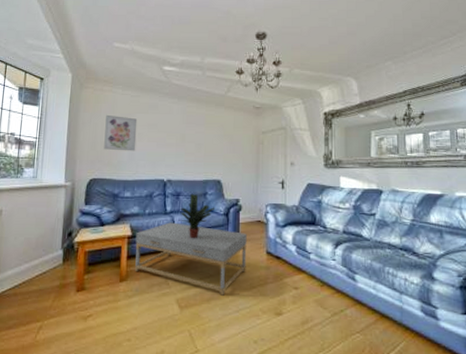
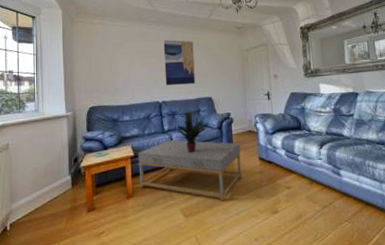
wall art: present [104,114,138,151] -> none [99,46,130,79]
wall art: none [172,115,206,164] -> present [163,40,196,86]

